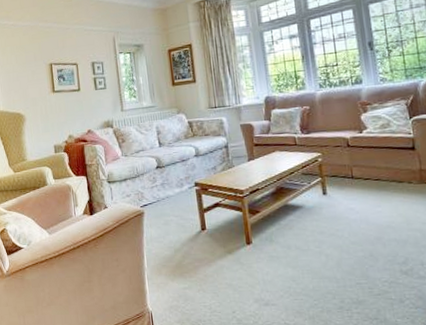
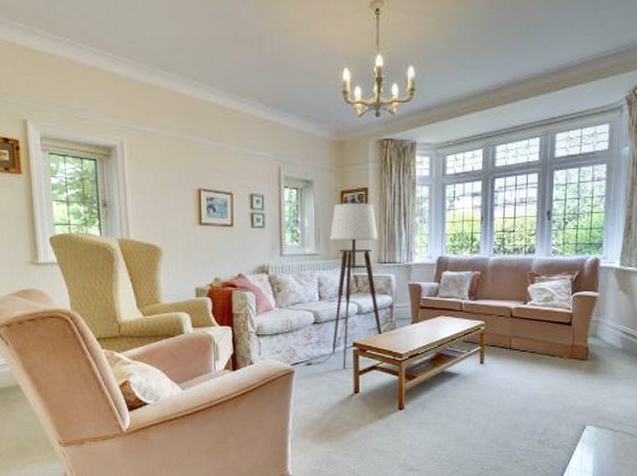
floor lamp: none [152,57,221,208] -> present [304,202,382,369]

